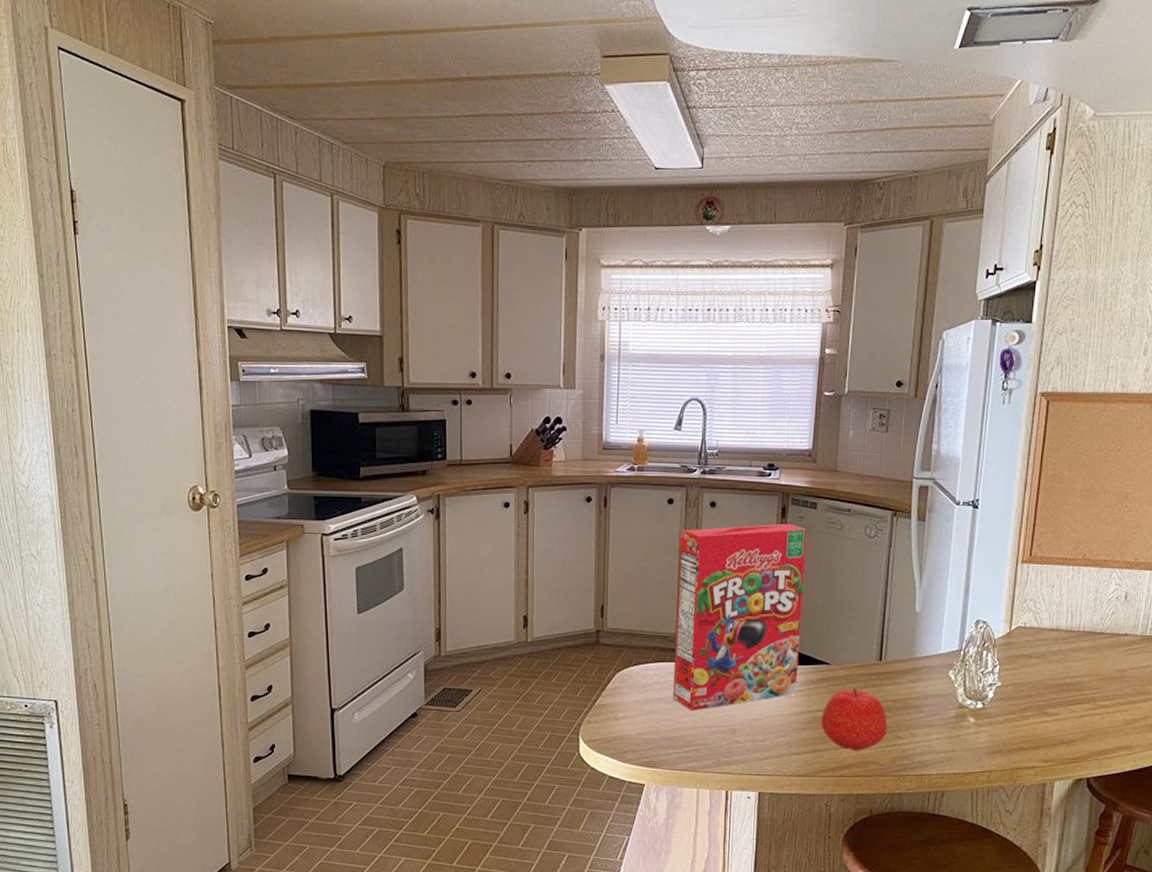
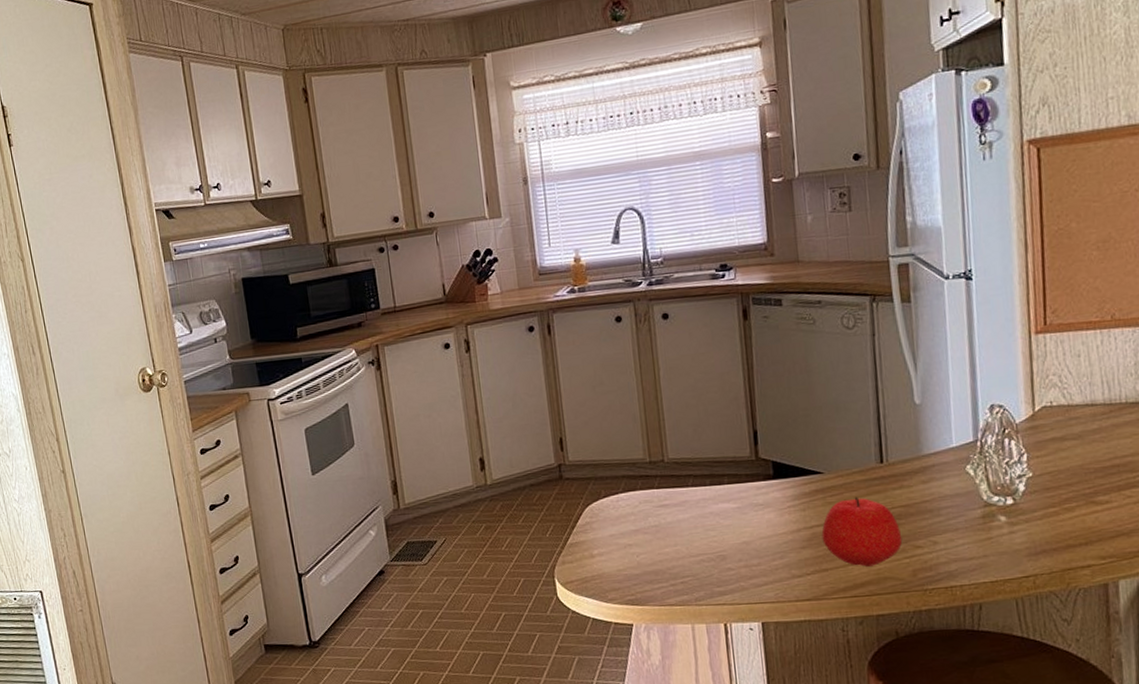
cereal box: present [673,523,807,711] -> none [632,325,789,540]

